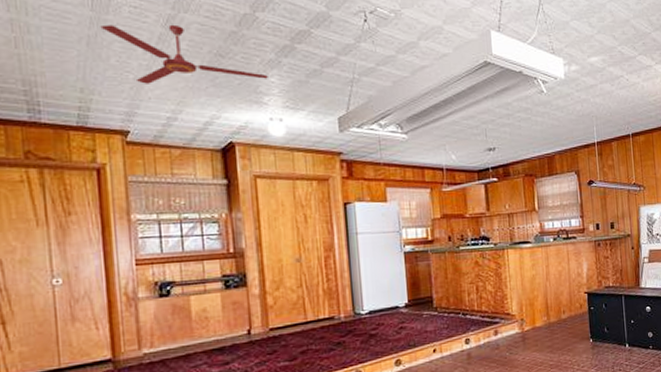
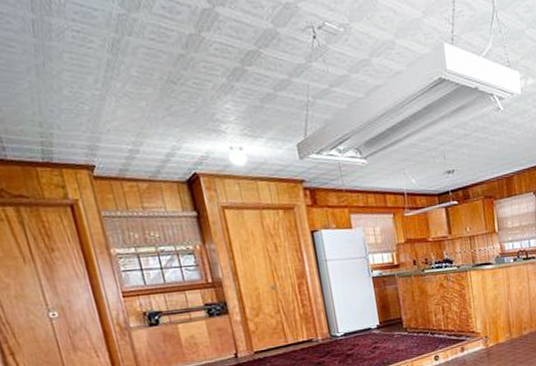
ceiling fan: present [100,24,268,84] -> none [46,49,223,116]

